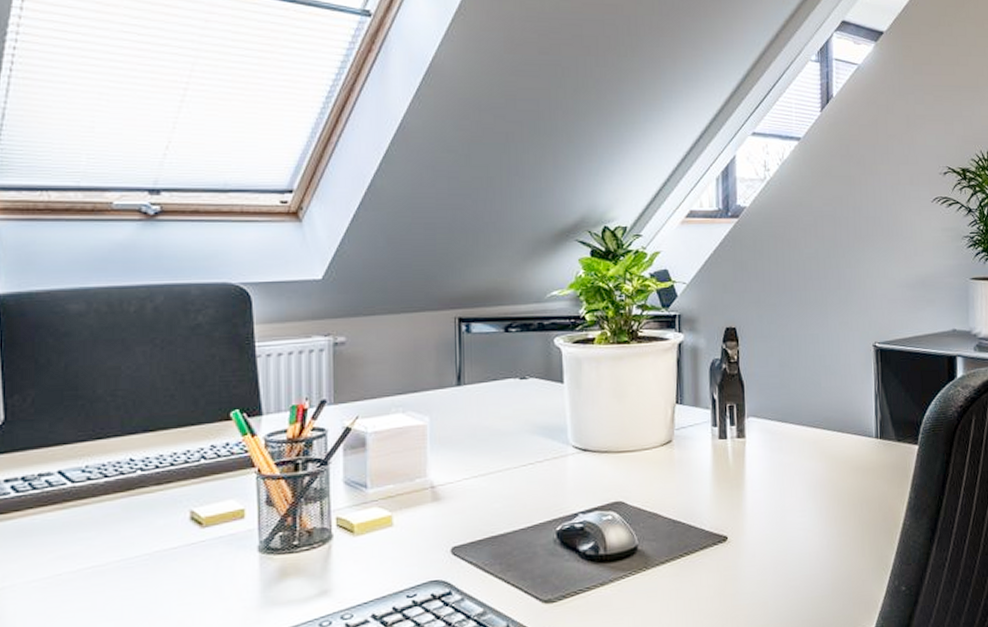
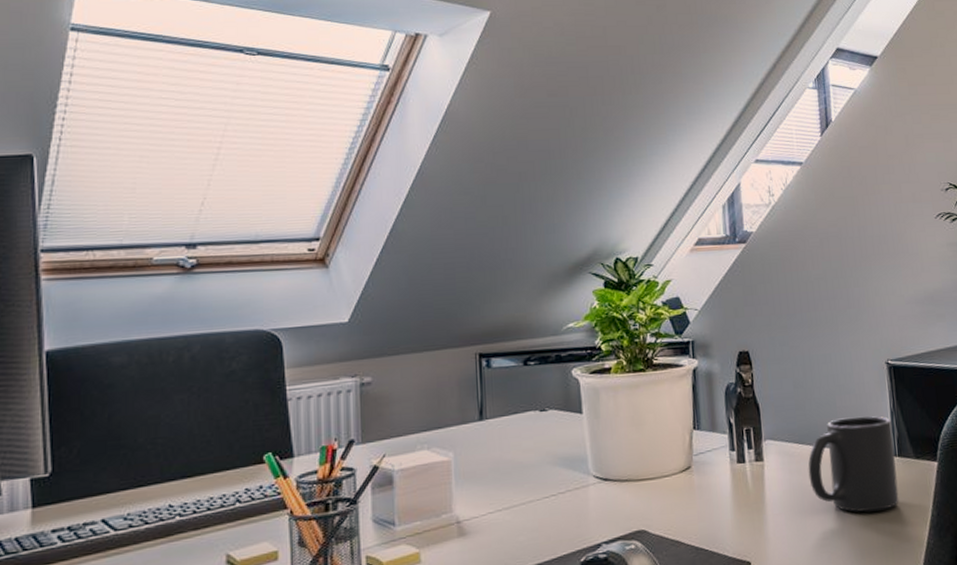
mug: none [789,397,878,492] -> present [808,416,899,513]

